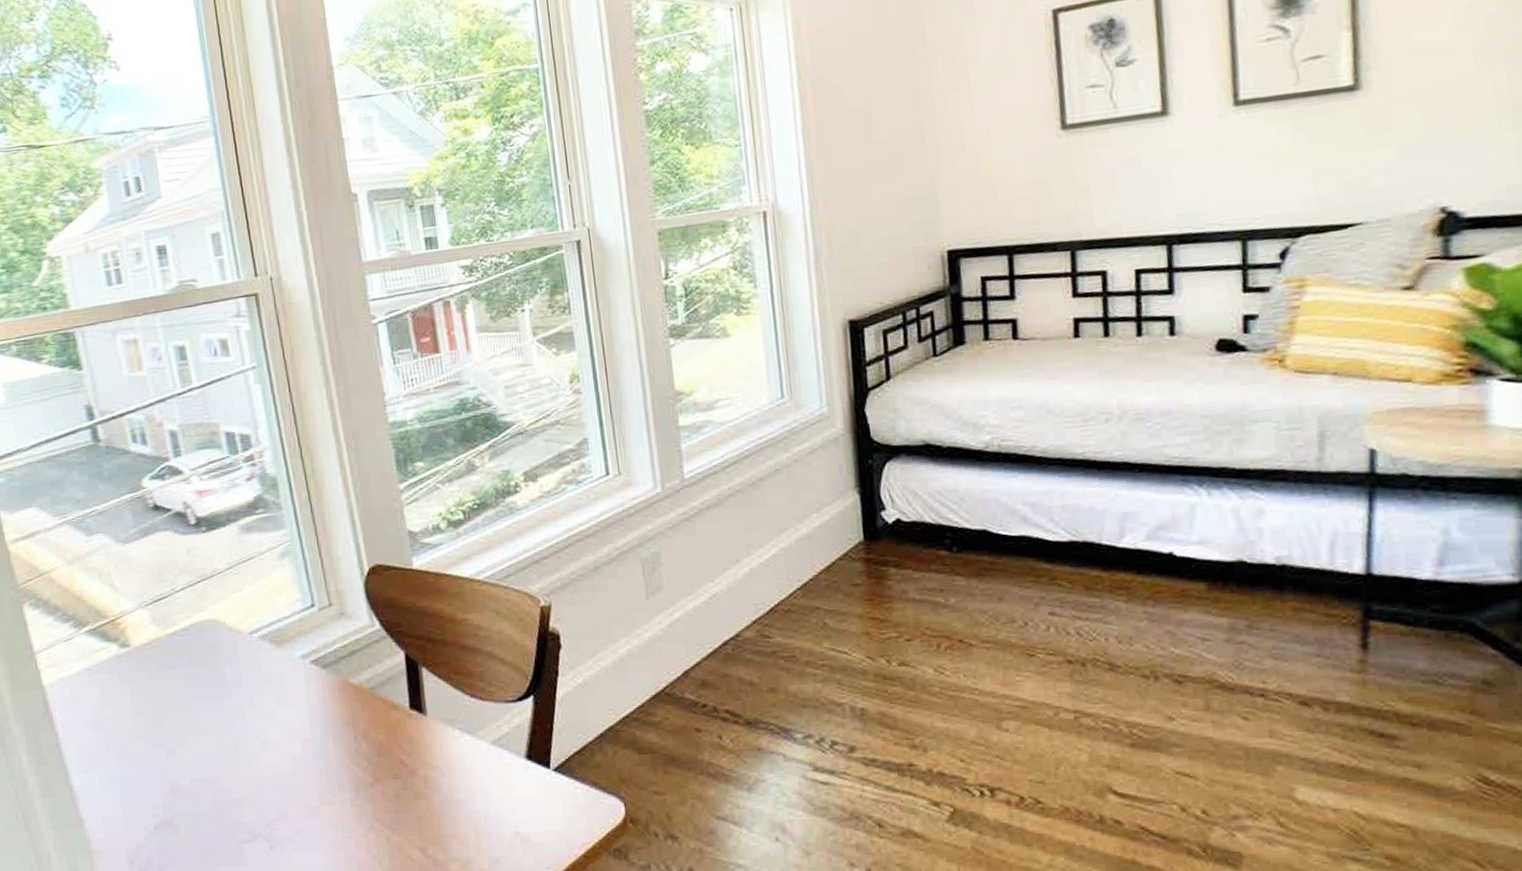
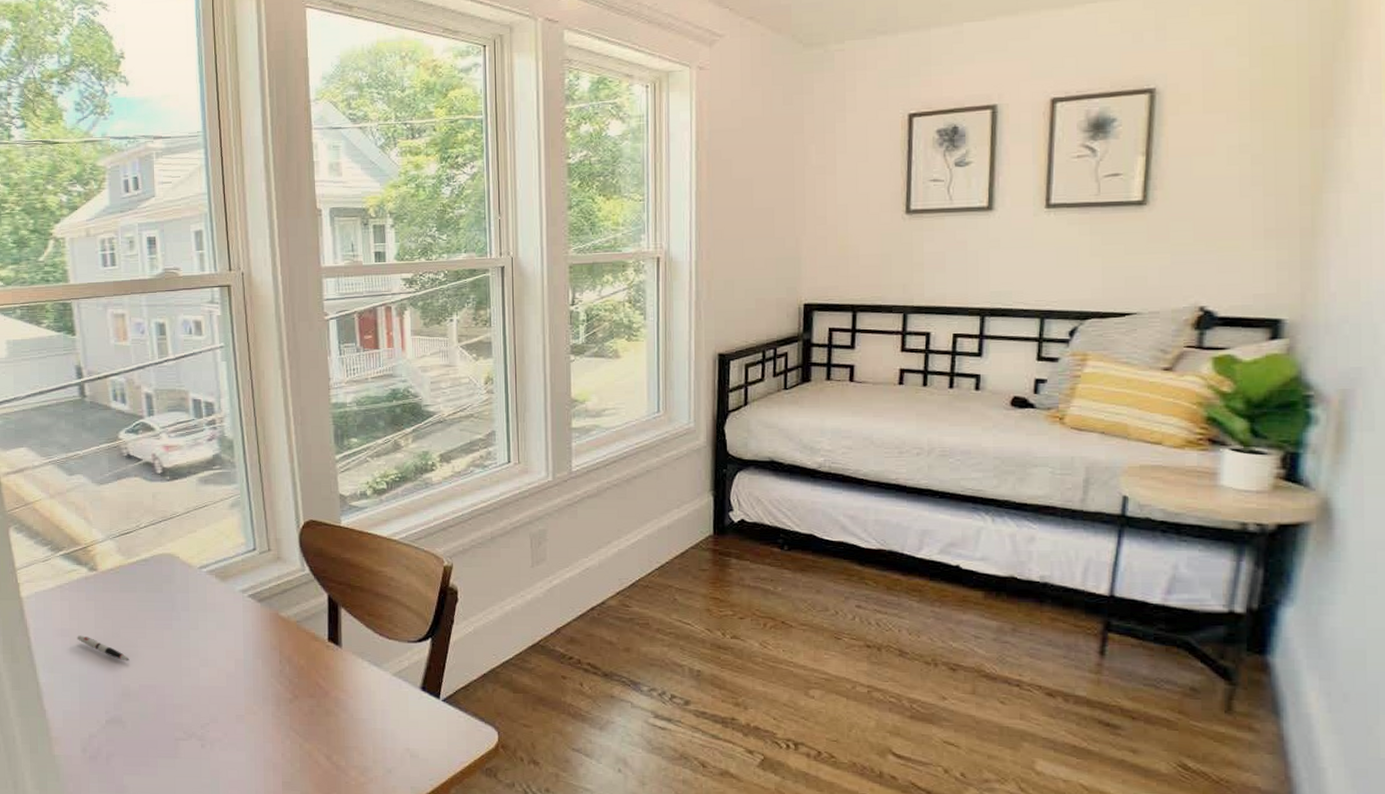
pen: none [112,726,177,753] -> present [77,635,130,661]

